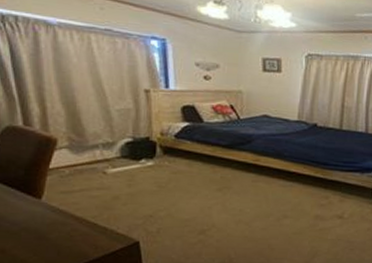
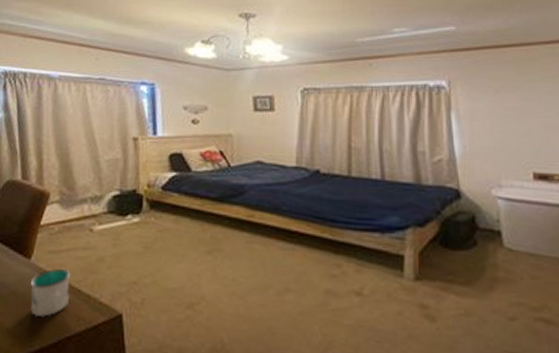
mug: none [42,206,86,247] -> present [30,268,71,317]

